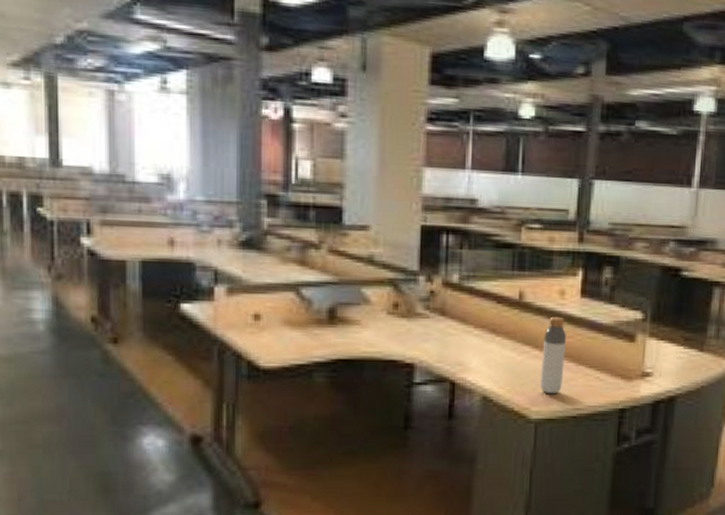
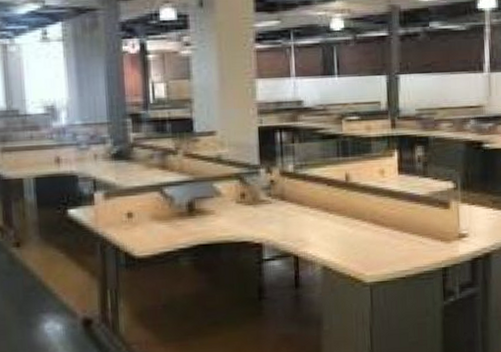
bottle: present [539,316,567,394] -> none [370,192,391,260]

